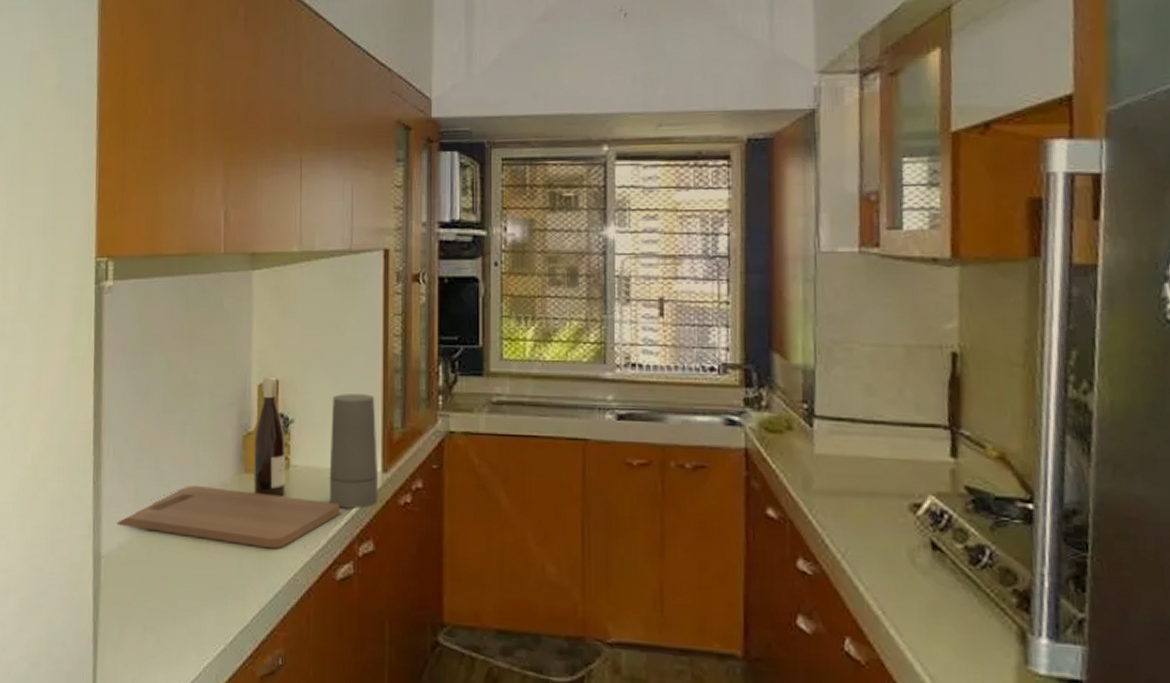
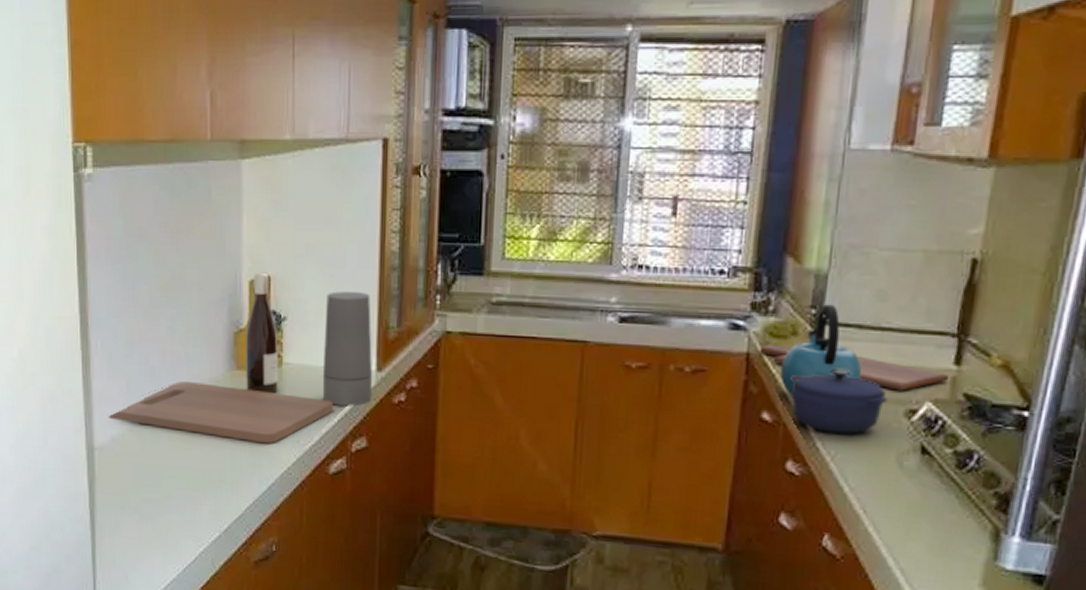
cutting board: none [757,440,947,485] -> present [759,344,948,391]
kettle: none [780,399,861,492] -> present [780,304,863,396]
cooking pot: none [791,462,891,530] -> present [790,367,889,434]

